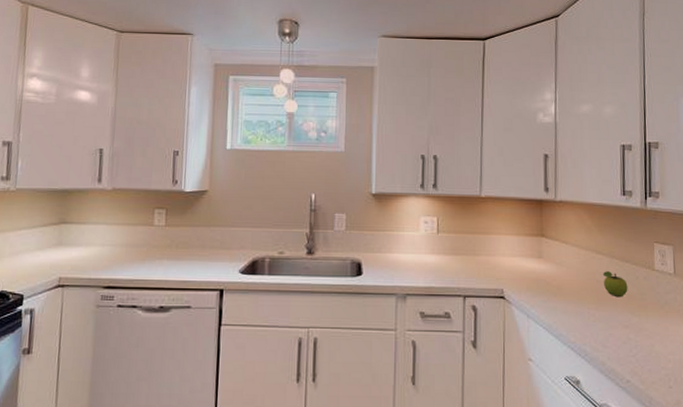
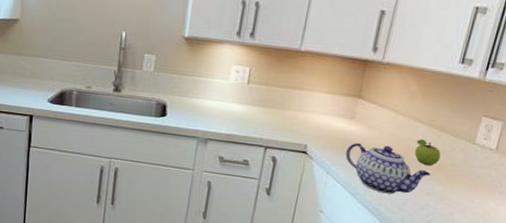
teapot: none [541,281,624,332] -> present [346,143,431,194]

